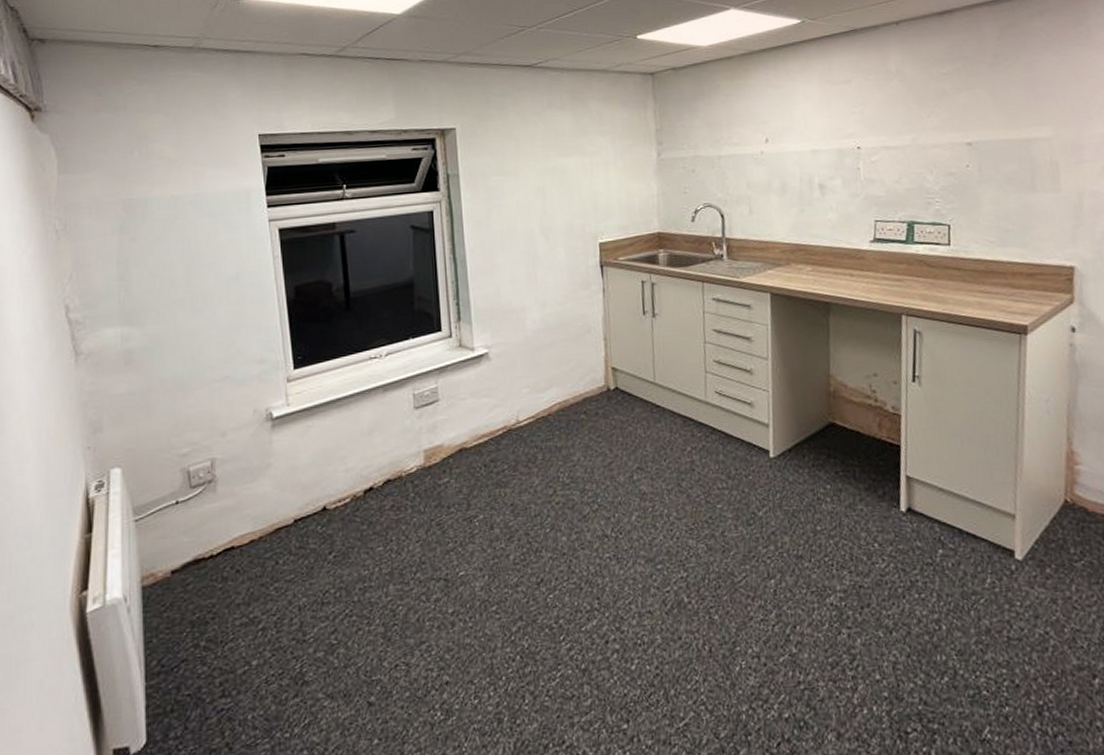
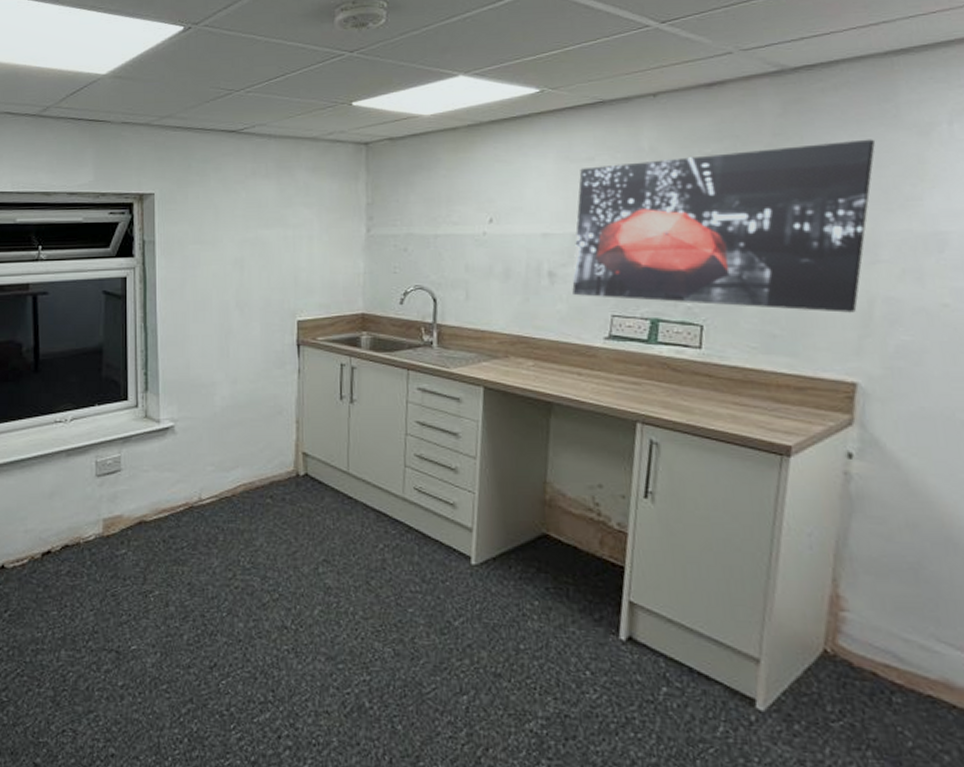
wall art: none [839,57,1074,207] -> present [572,139,875,313]

